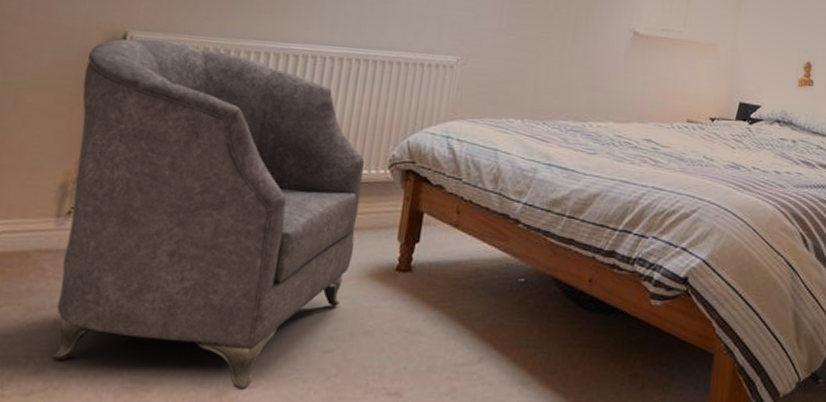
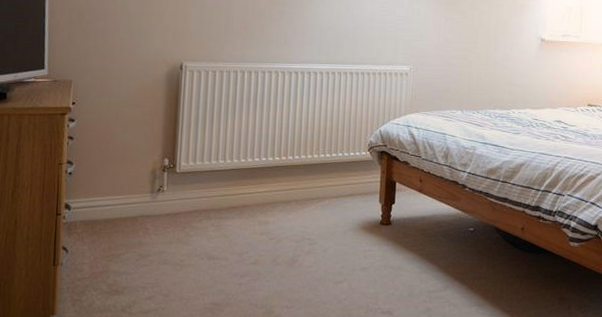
armchair: present [51,38,364,391] -> none [158,67,351,310]

